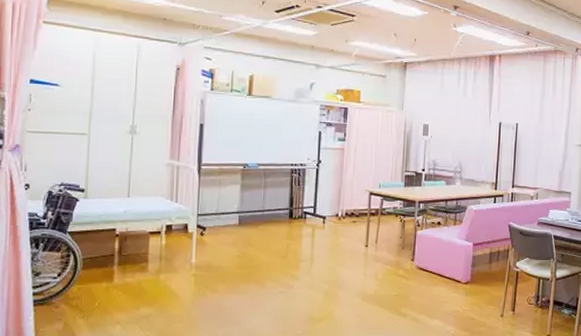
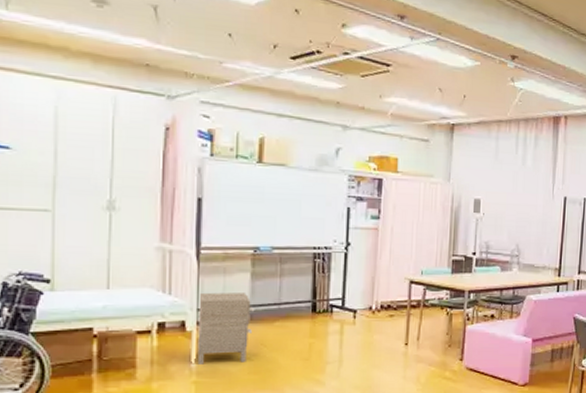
nightstand: none [196,201,242,260] -> present [197,292,254,364]

